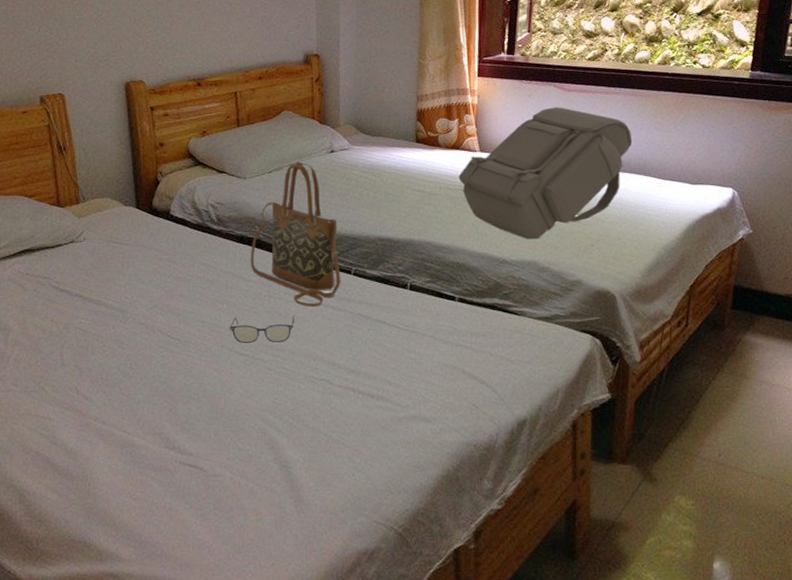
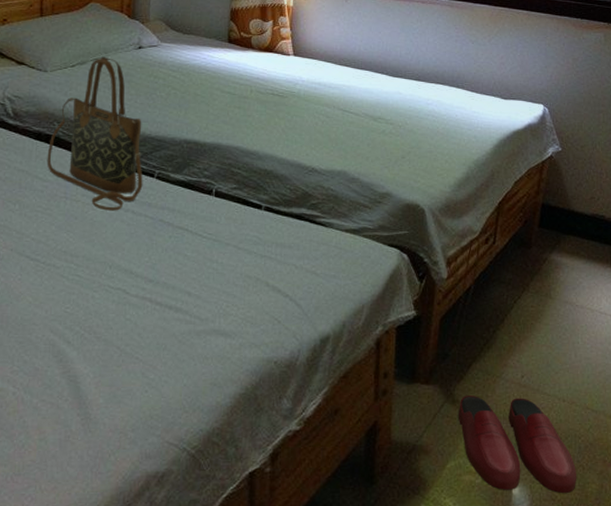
glasses: present [230,316,295,344] -> none [21,219,92,248]
backpack: present [458,107,633,240] -> none [270,14,447,149]
slippers: none [656,474,779,568] -> present [458,396,577,494]

